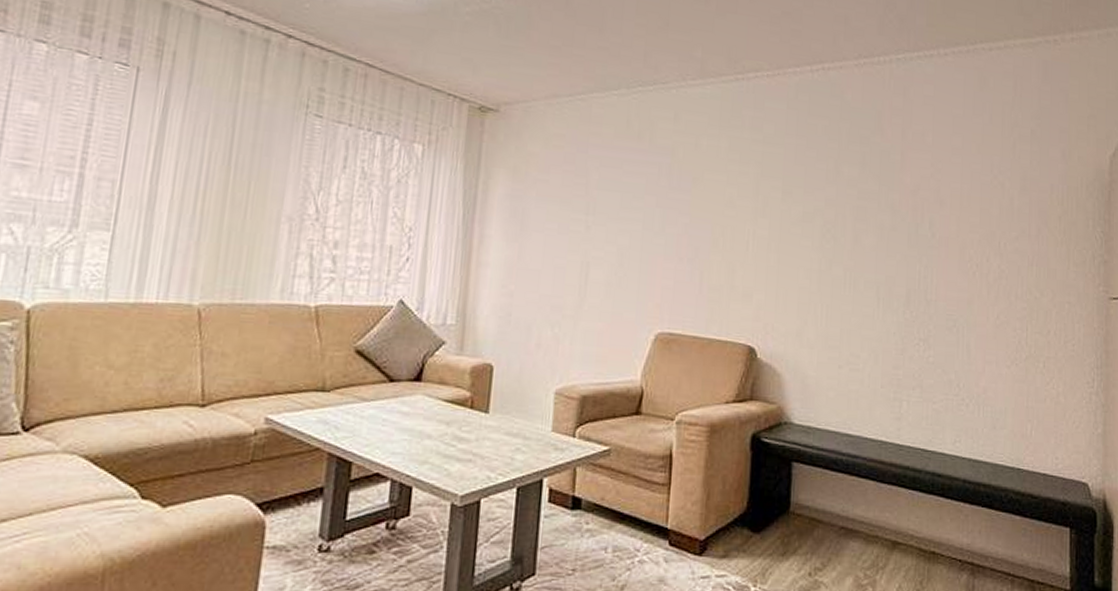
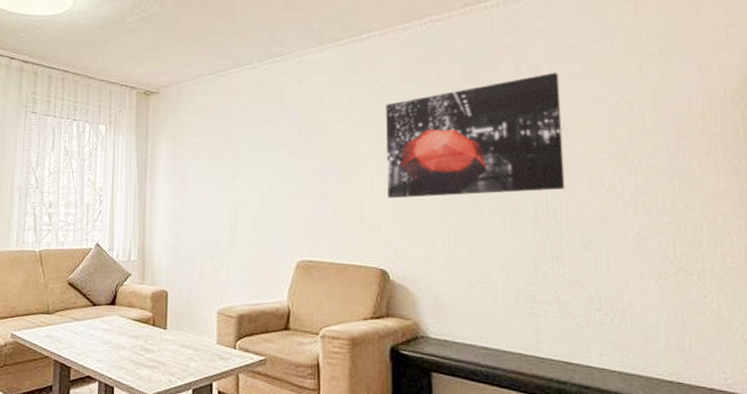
wall art: none [762,142,942,269] -> present [386,72,565,199]

